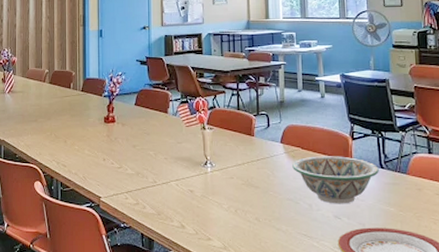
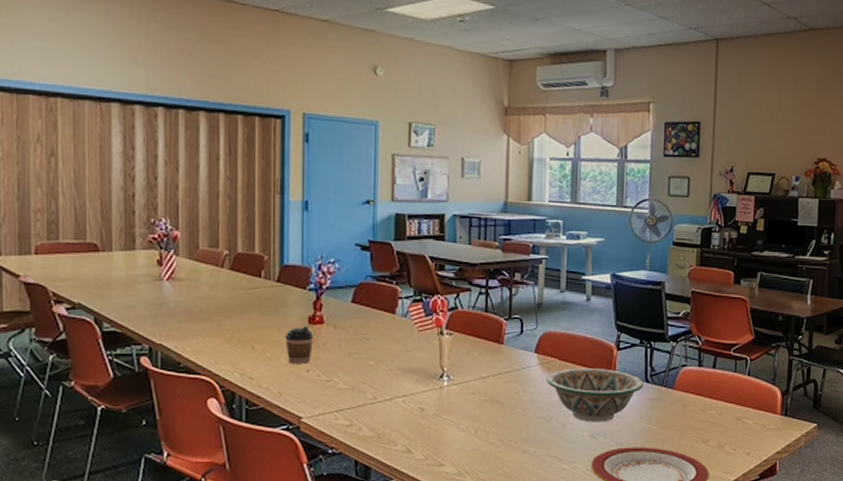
coffee cup: none [87,125,108,154] -> present [285,326,313,364]

